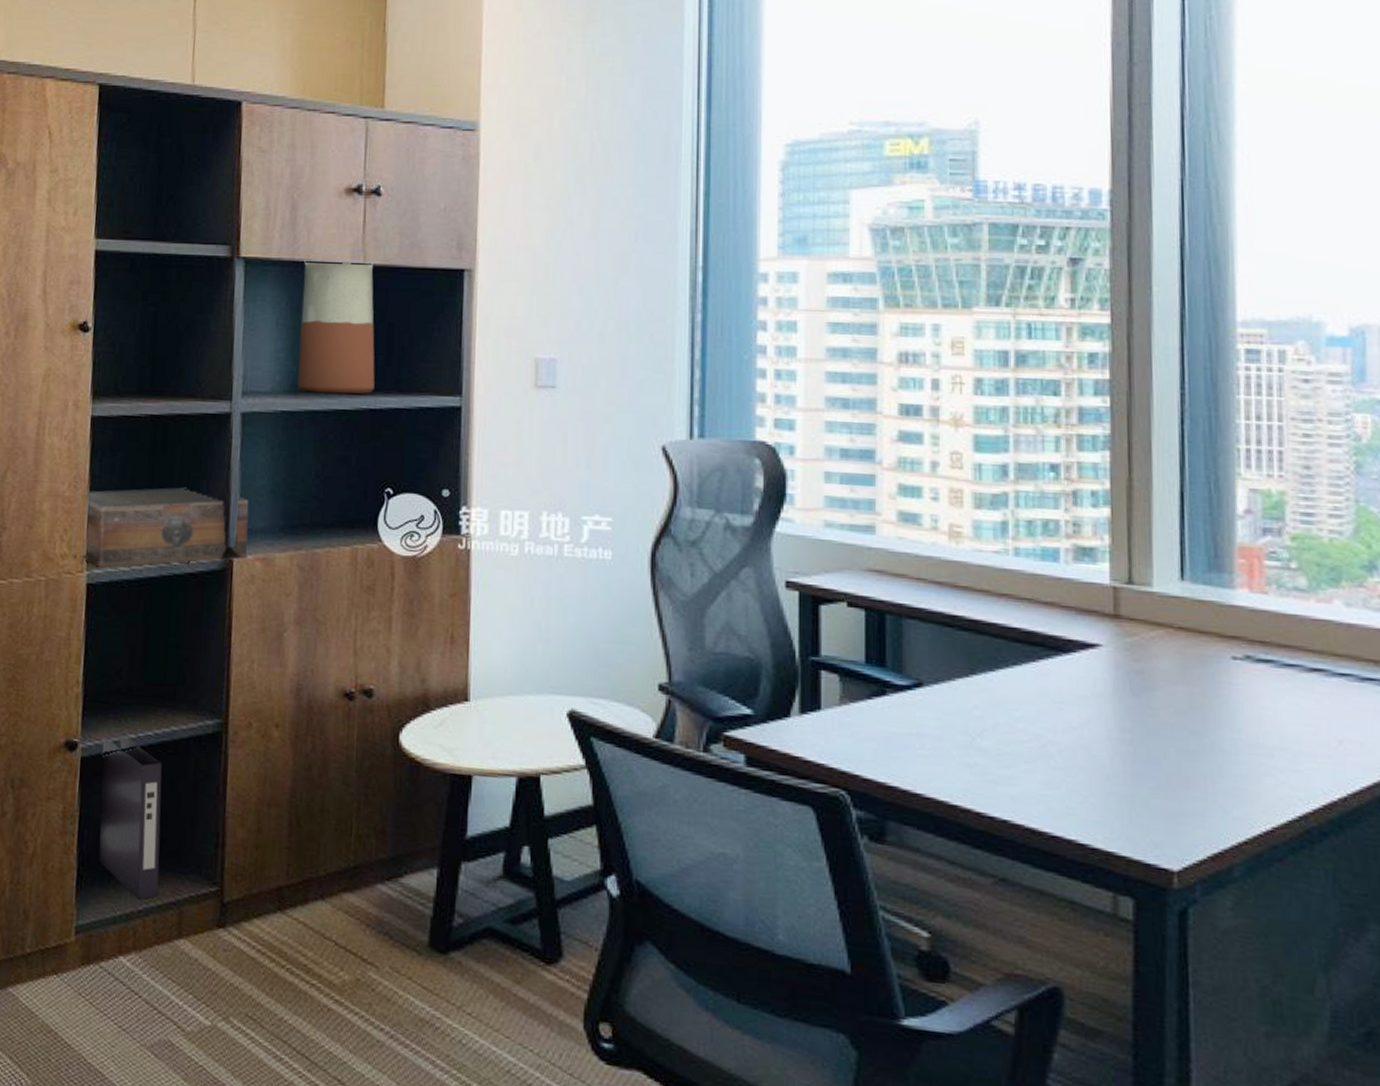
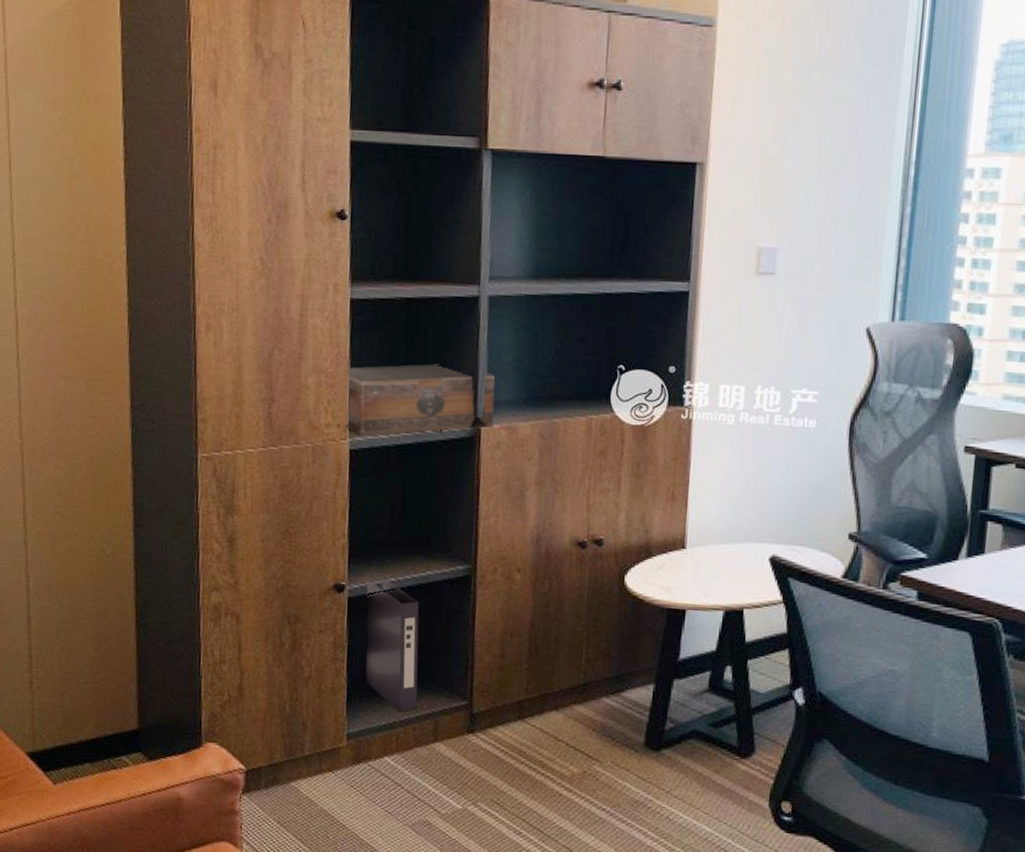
vase: present [297,260,375,395] -> none [540,152,613,280]

